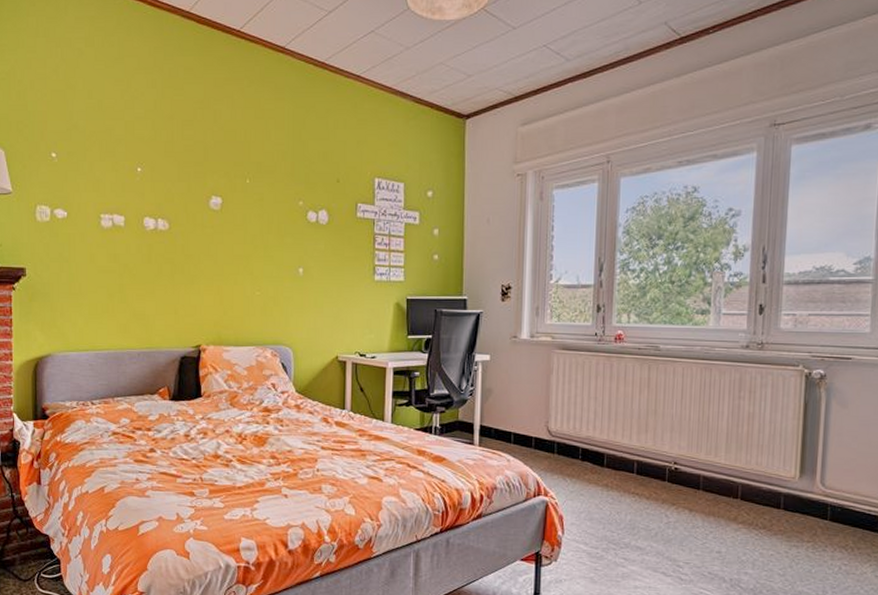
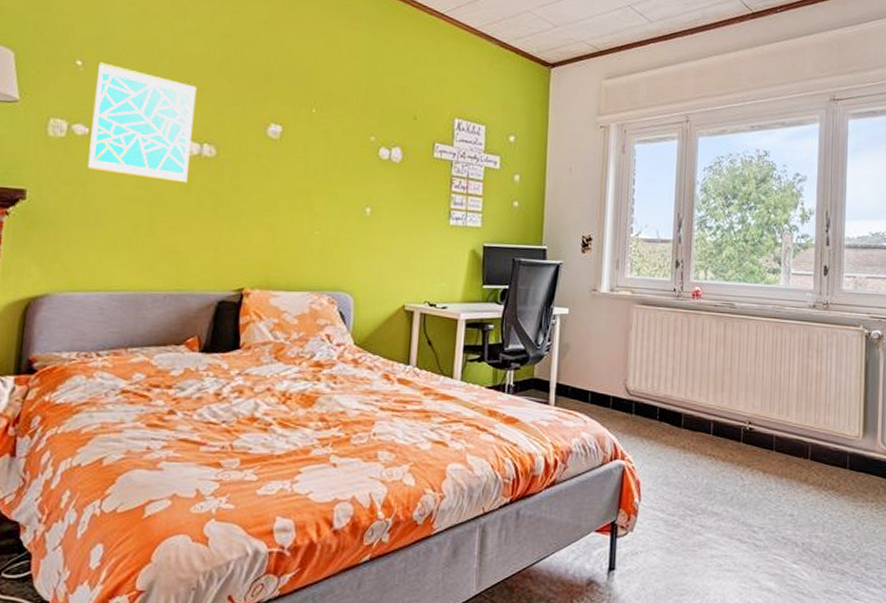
wall art: none [68,153,149,255] -> present [88,62,197,183]

